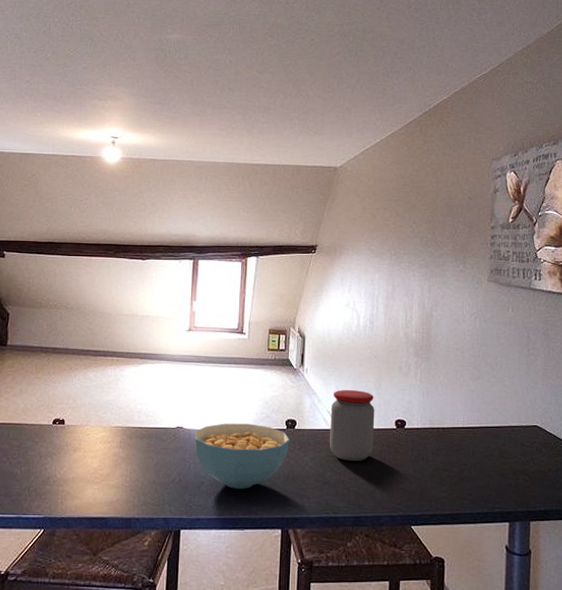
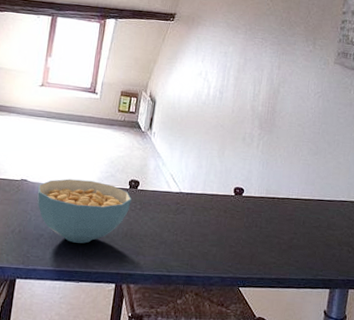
jar: present [329,390,375,461] -> none [169,155,216,224]

